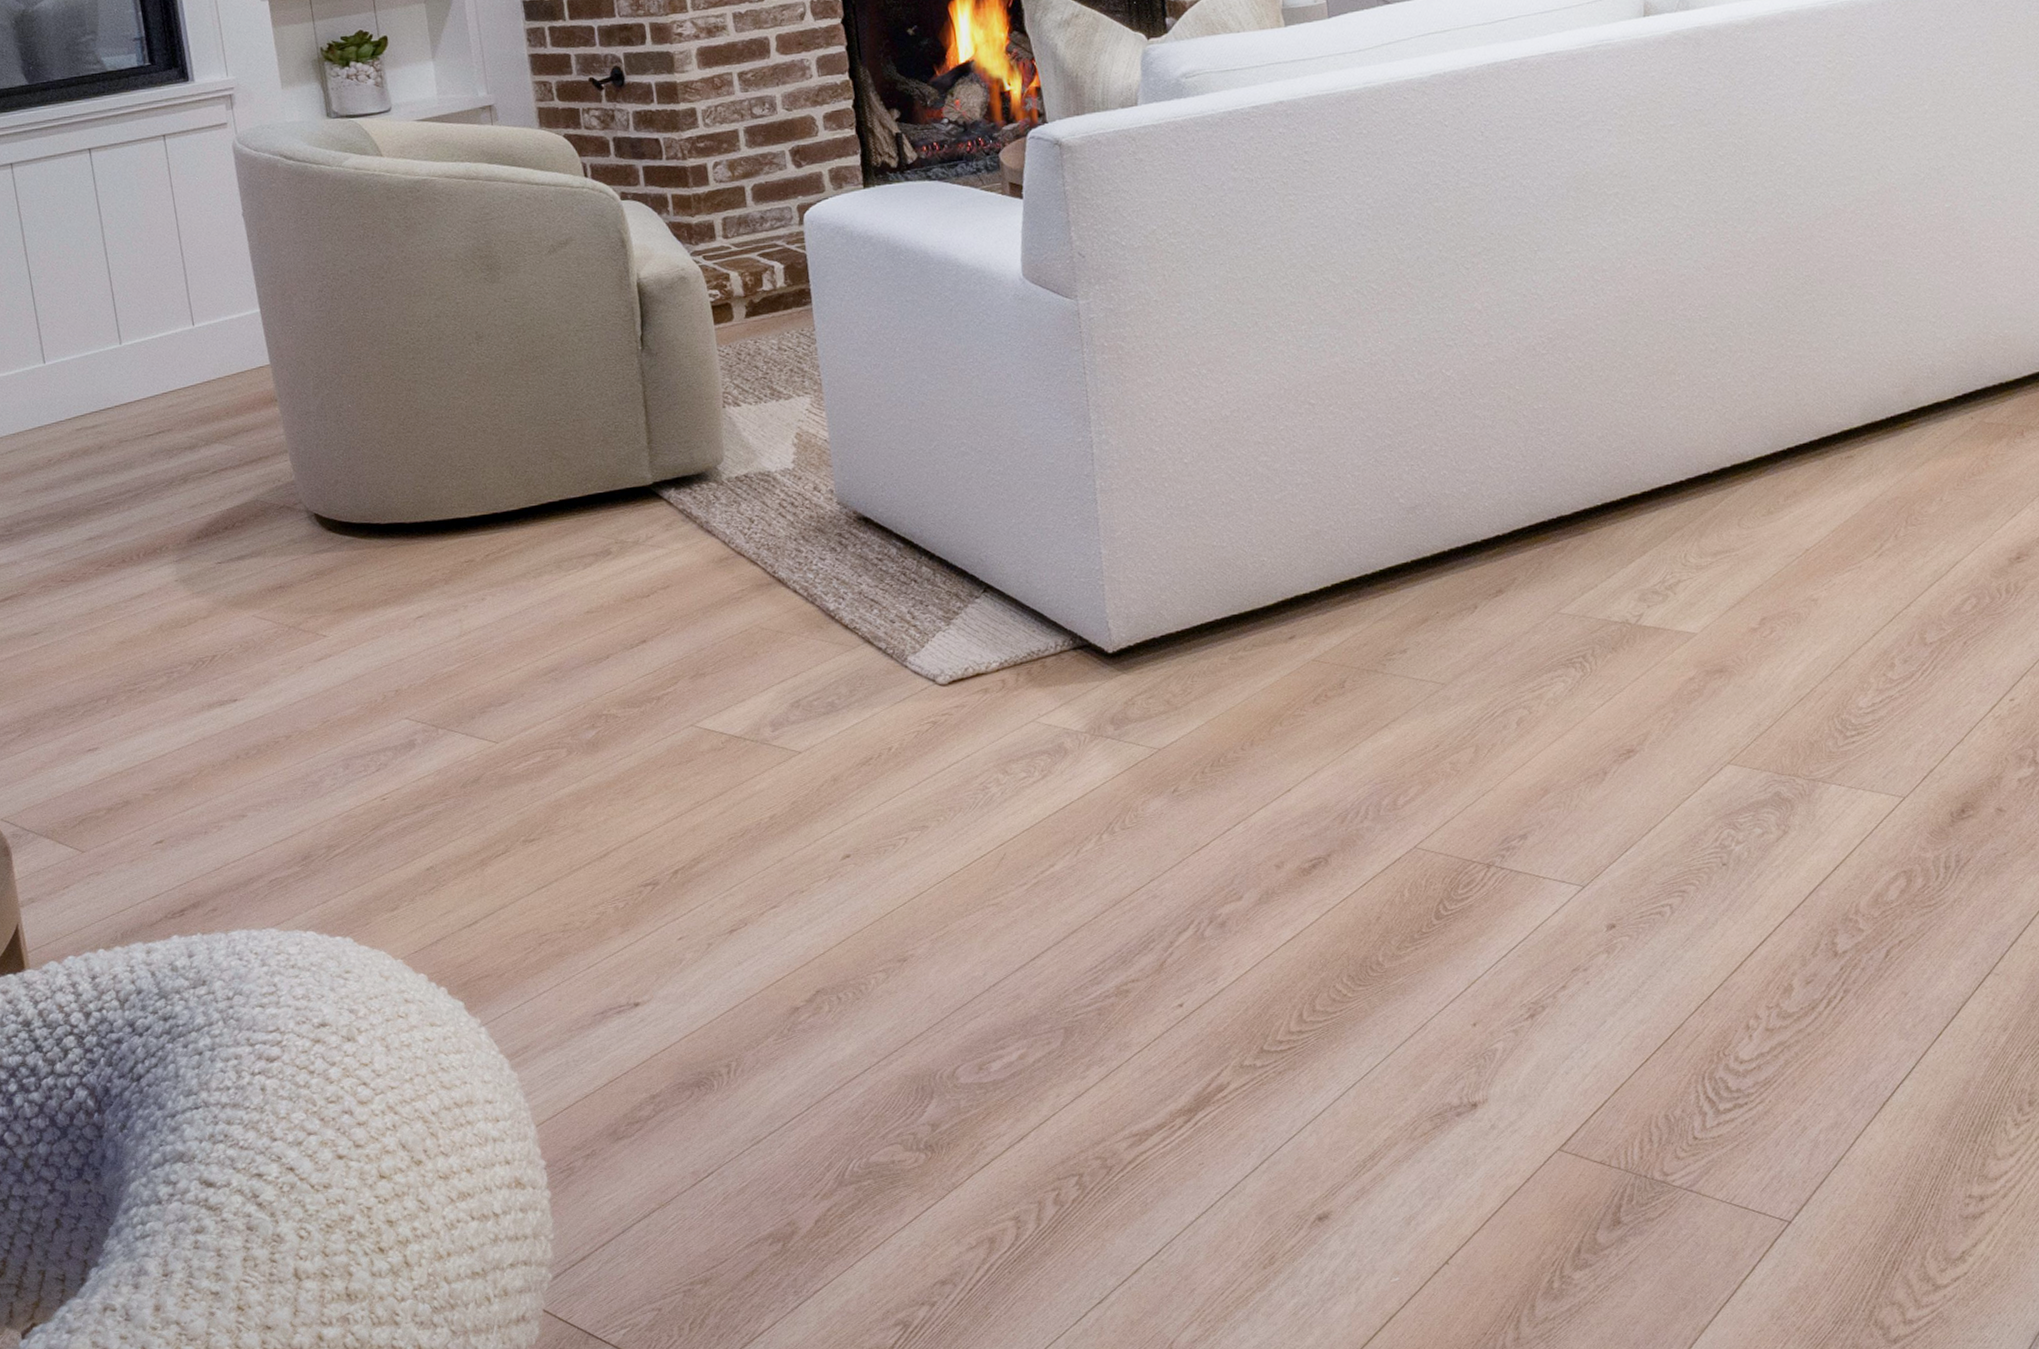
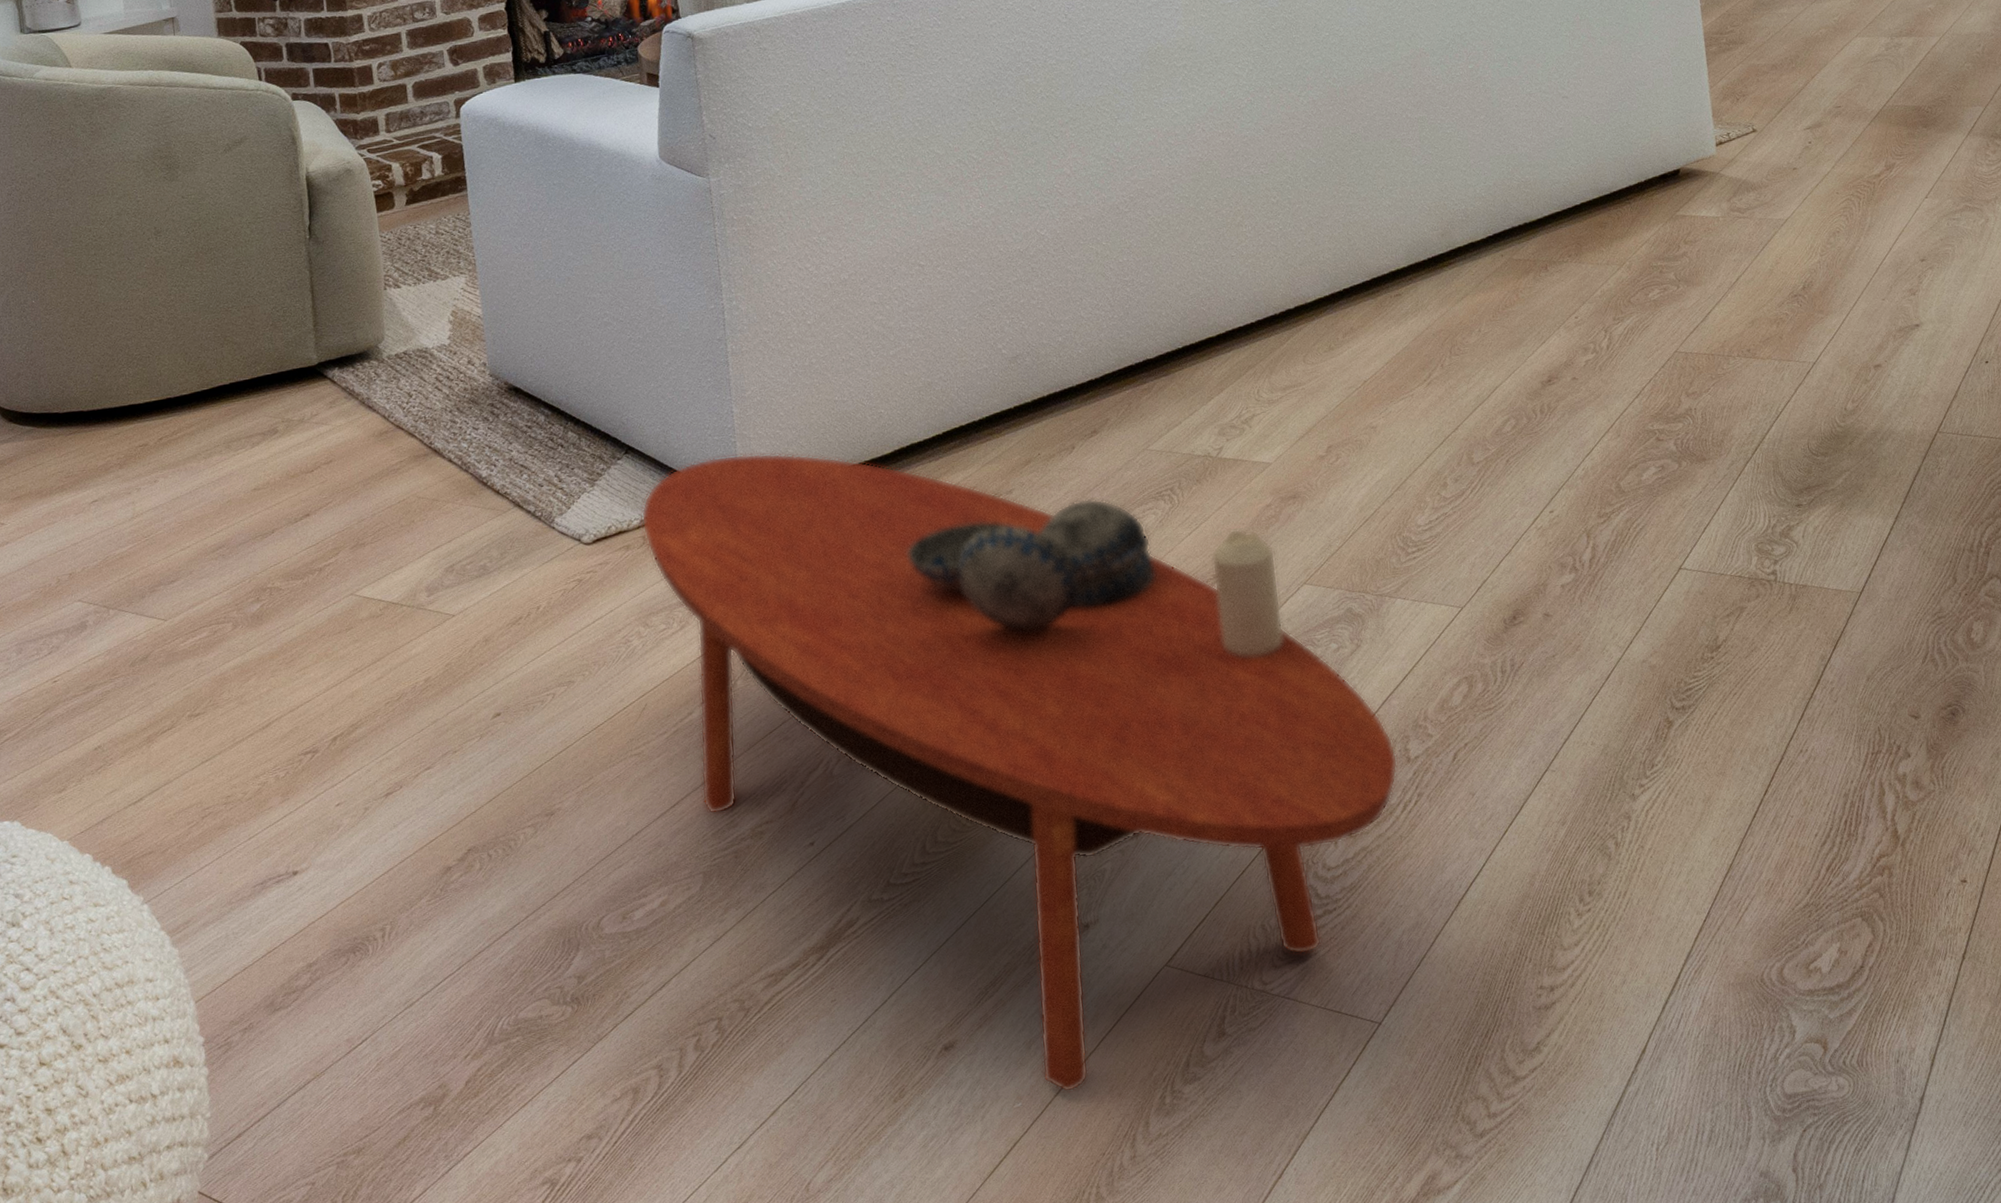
coffee table: none [1000,598,1824,1271] -> present [640,453,1398,1093]
decorative bowl: none [1289,662,1562,799] -> present [907,498,1155,631]
candle: none [1625,702,1704,838] -> present [1210,528,1285,657]

